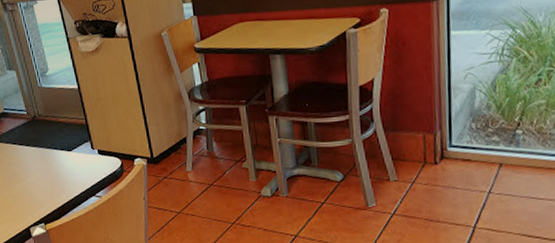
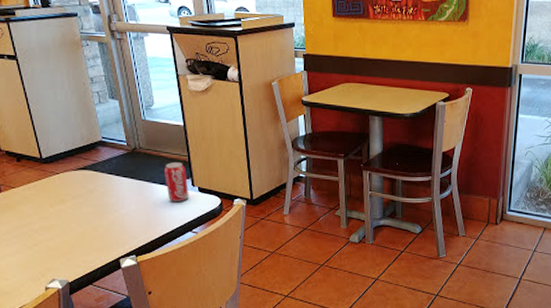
beverage can: none [64,125,90,166] -> present [164,161,189,202]

